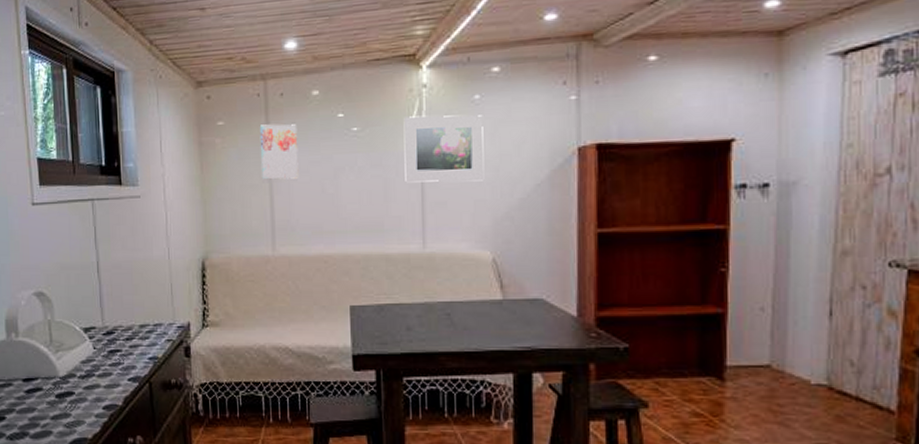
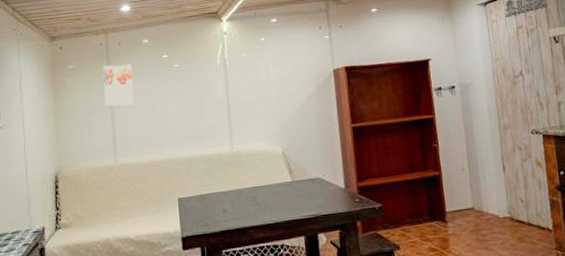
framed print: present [403,115,484,183] -> none [212,51,272,102]

